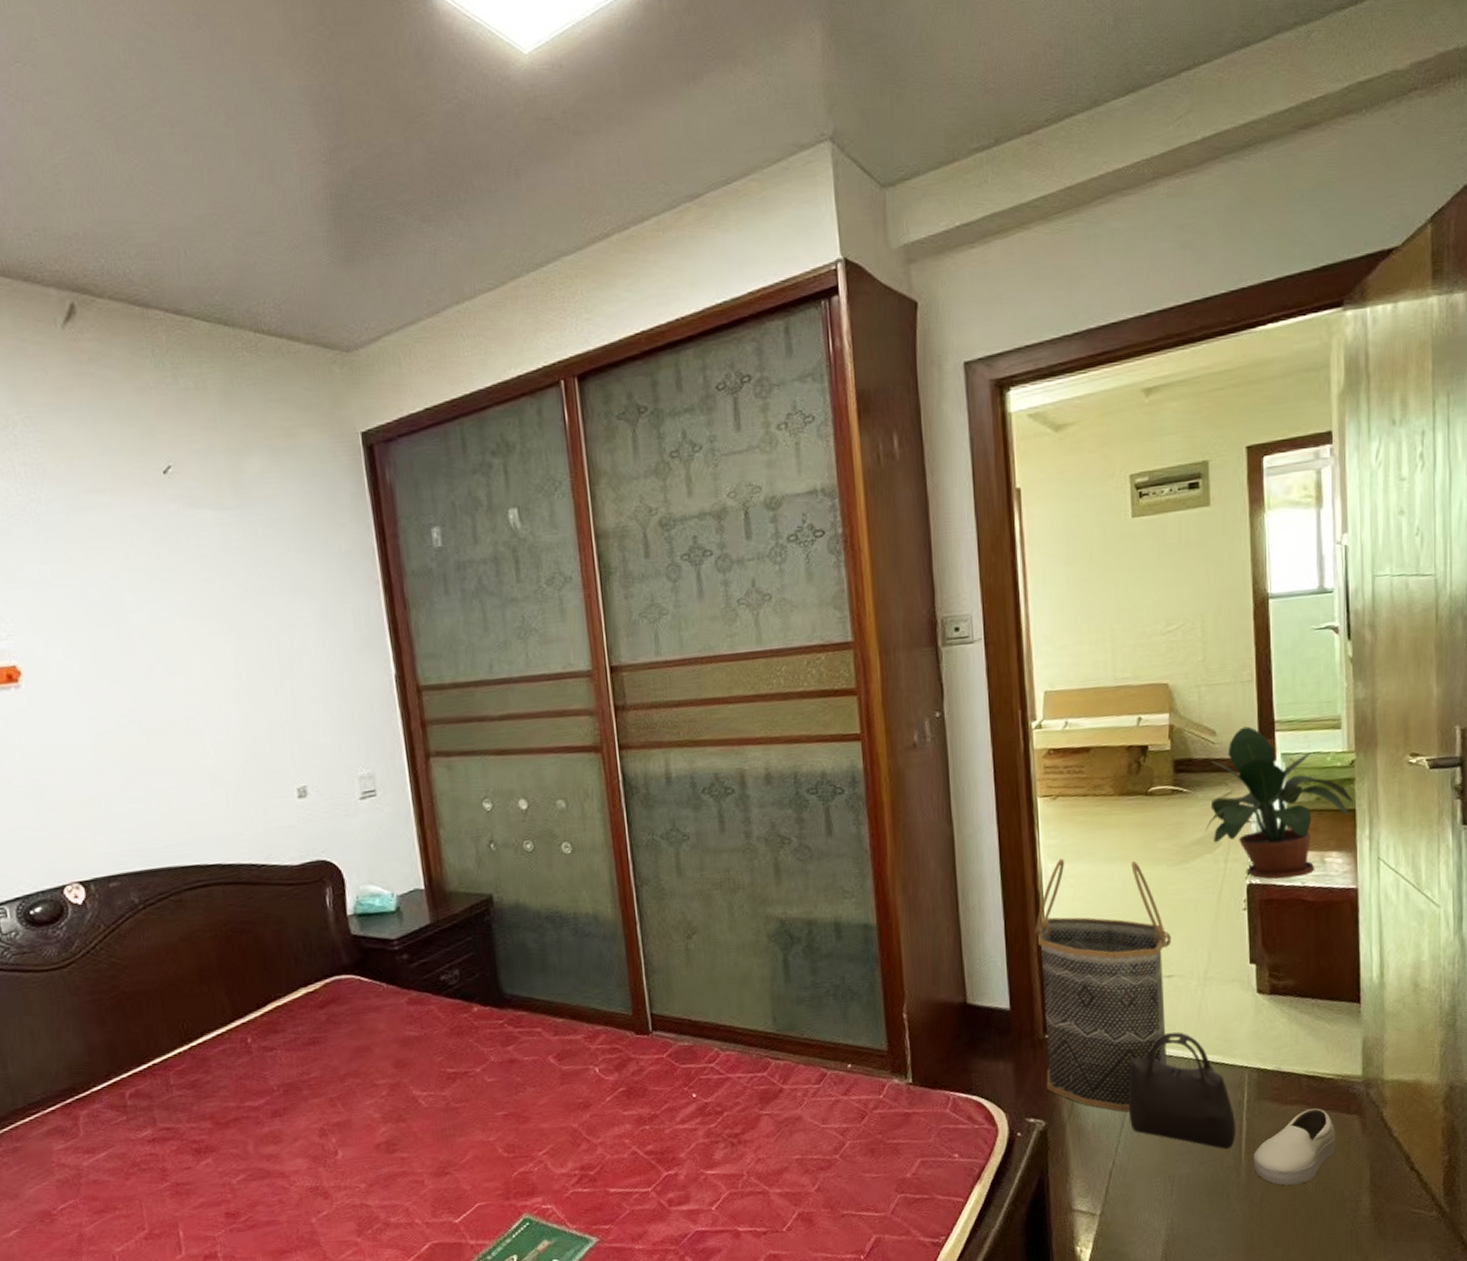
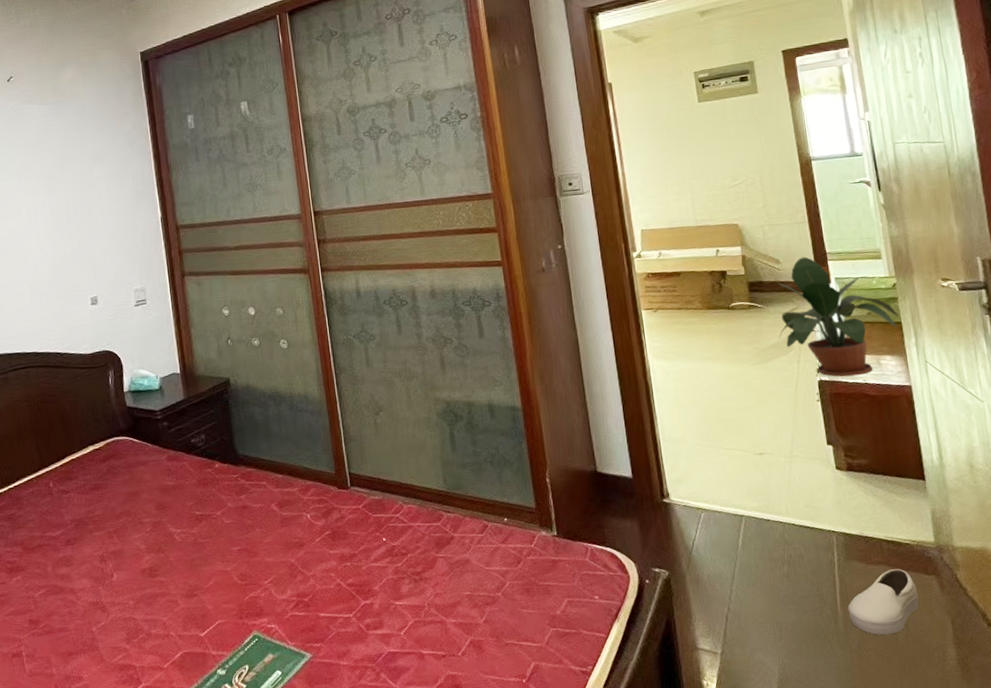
basket: present [1035,858,1172,1112] -> none [647,357,766,566]
handbag: present [1128,1032,1237,1149] -> none [735,500,831,601]

